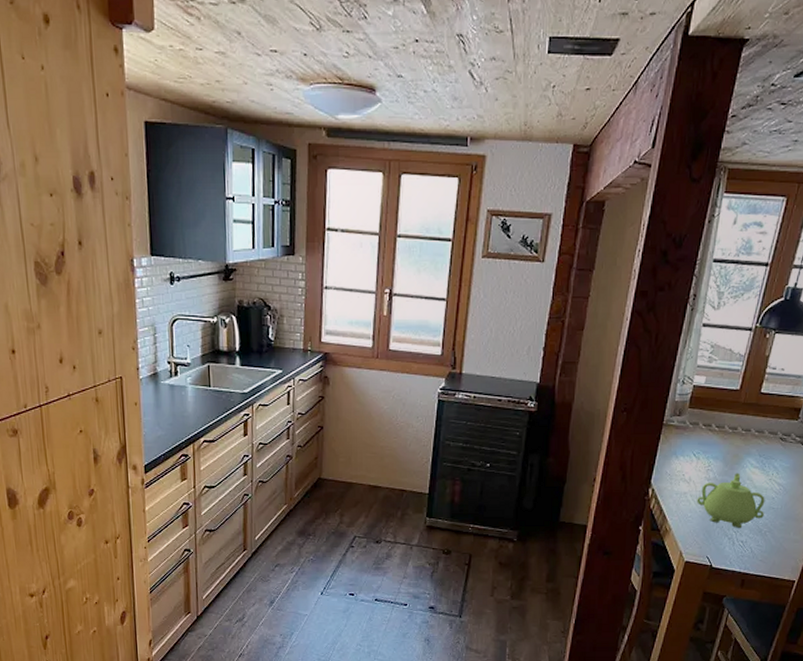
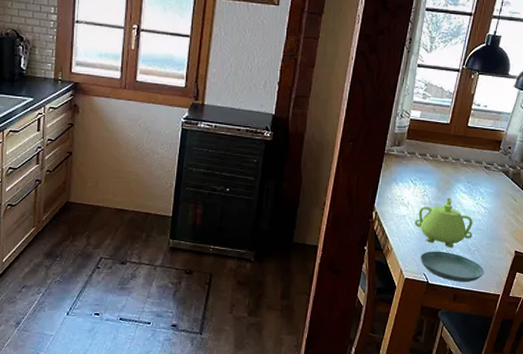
saucer: none [703,532,777,567] -> present [421,251,484,283]

